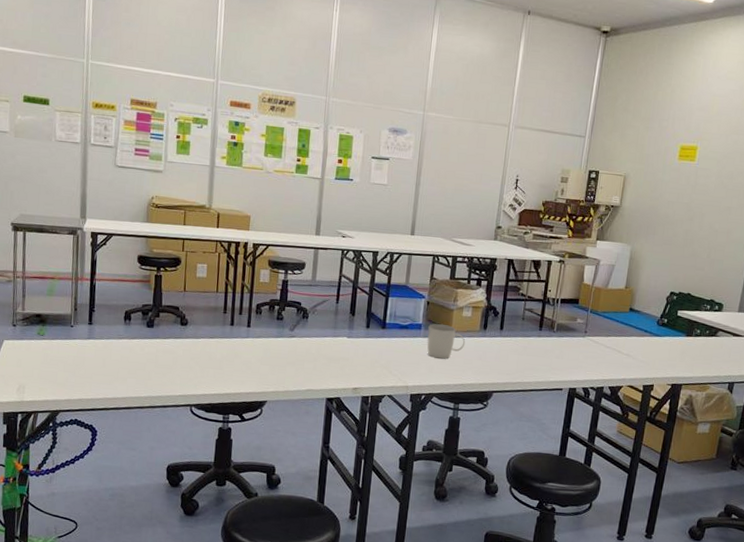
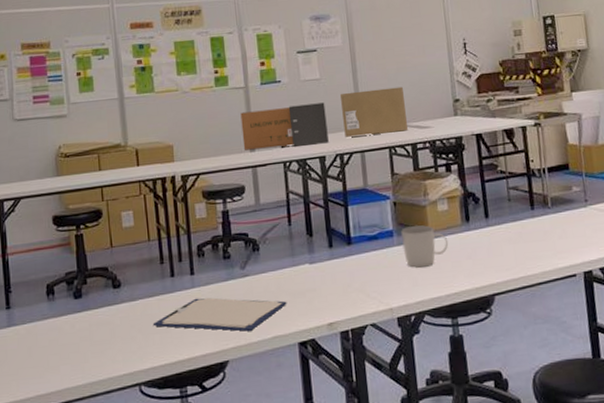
notepad: none [209,346,323,381] -> present [152,297,287,331]
box: none [310,200,356,237] -> present [240,107,294,150]
binder: none [353,203,387,241] -> present [288,102,329,147]
box: none [398,201,456,245] -> present [340,86,408,137]

